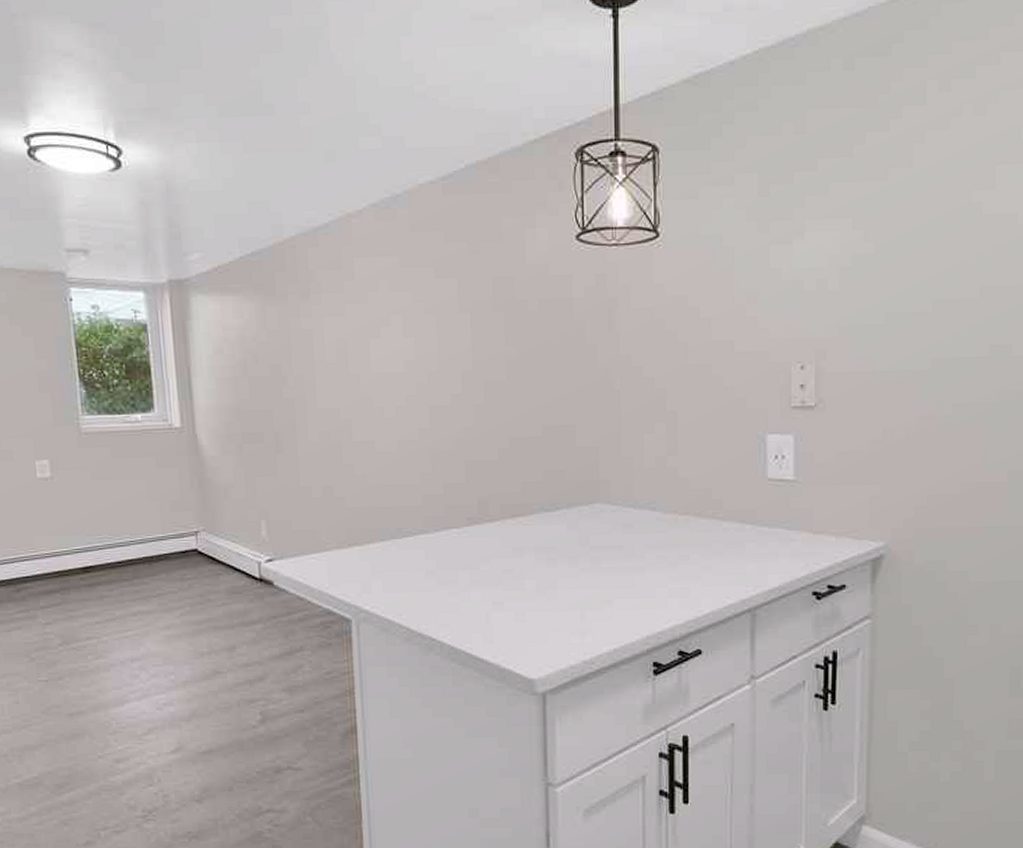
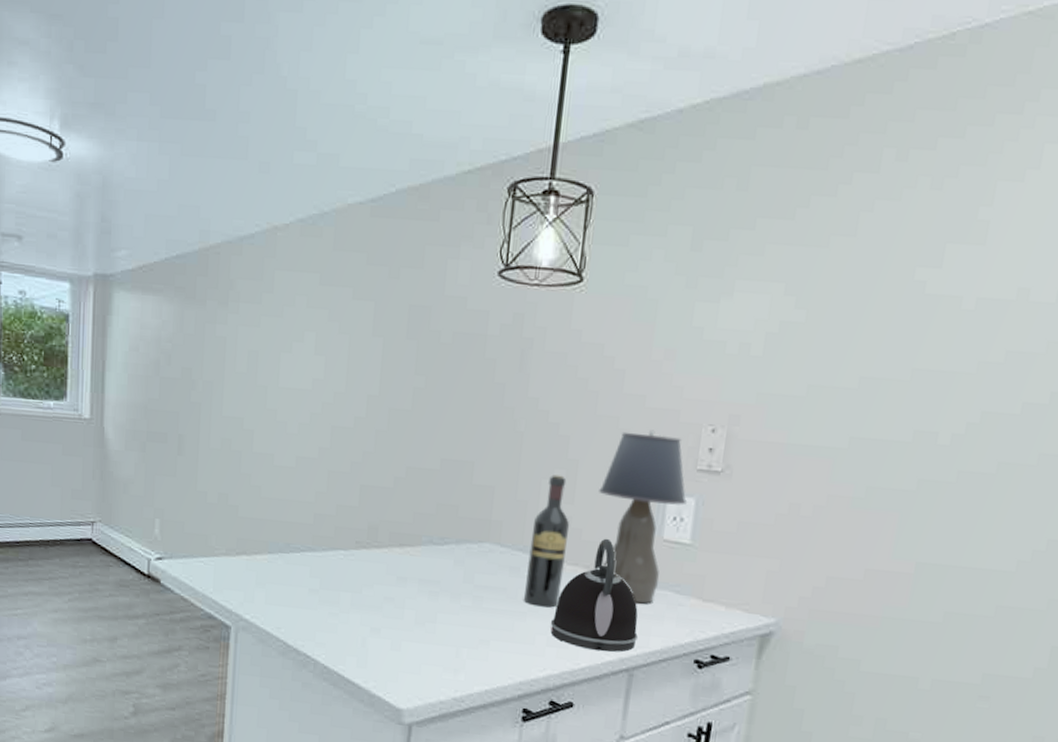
wine bottle: none [640,428,677,559] -> present [523,474,570,607]
kettle: none [669,484,756,596] -> present [550,538,639,653]
table lamp: none [700,373,787,544] -> present [599,429,688,604]

